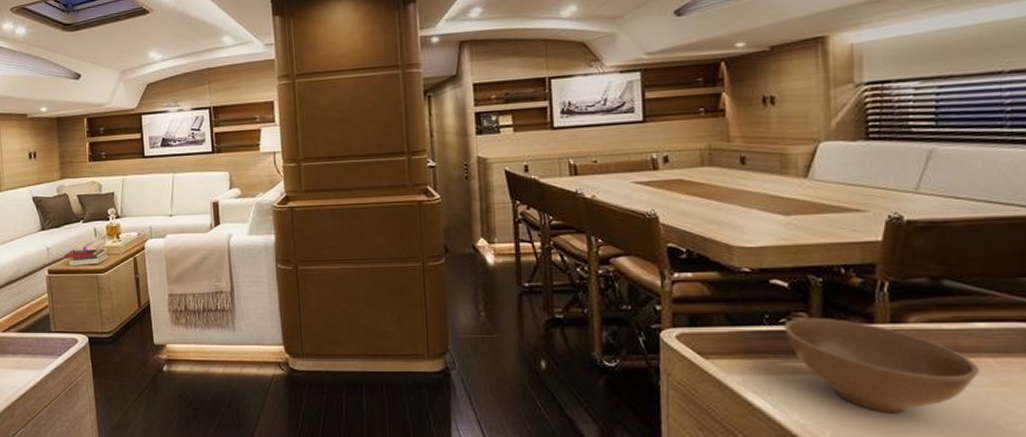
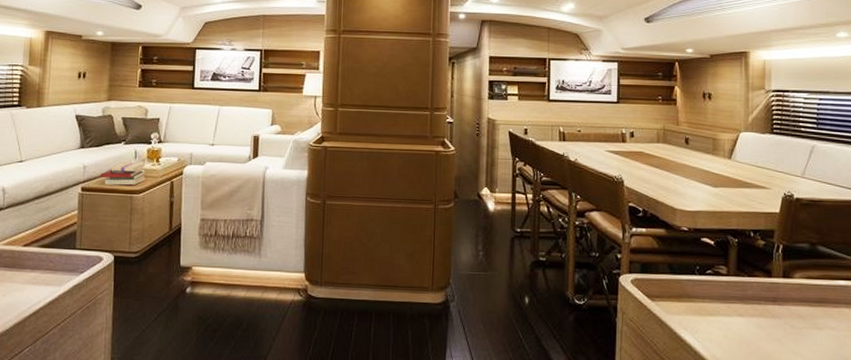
bowl: present [783,317,981,414] -> none [709,270,841,351]

